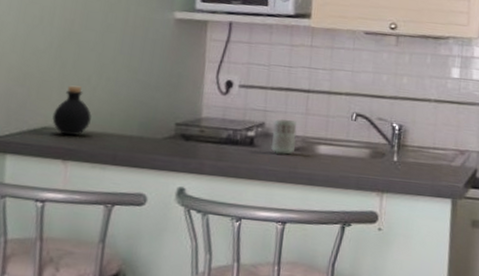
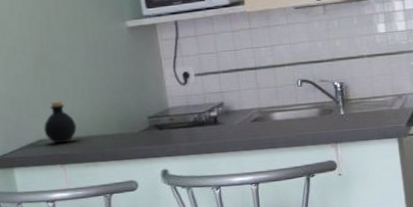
cup: present [270,118,297,155] -> none [231,96,254,127]

